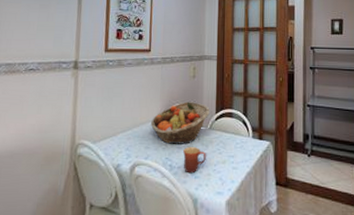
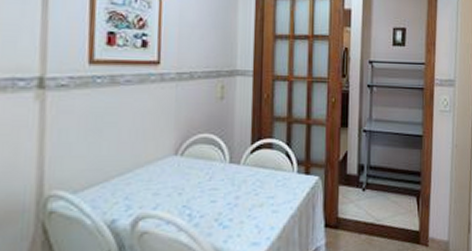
fruit basket: present [150,102,210,144] -> none [160,131,243,187]
mug: present [183,146,206,174] -> none [207,188,238,223]

